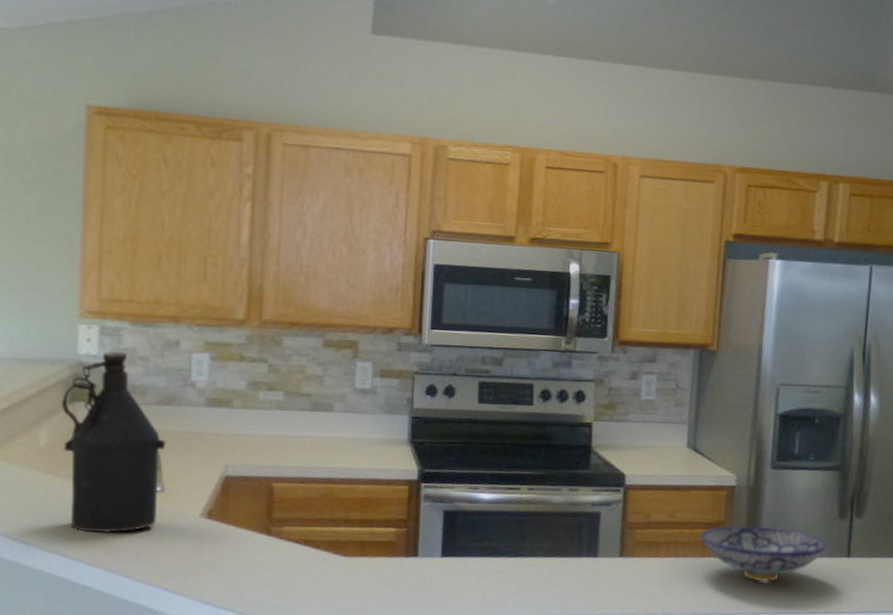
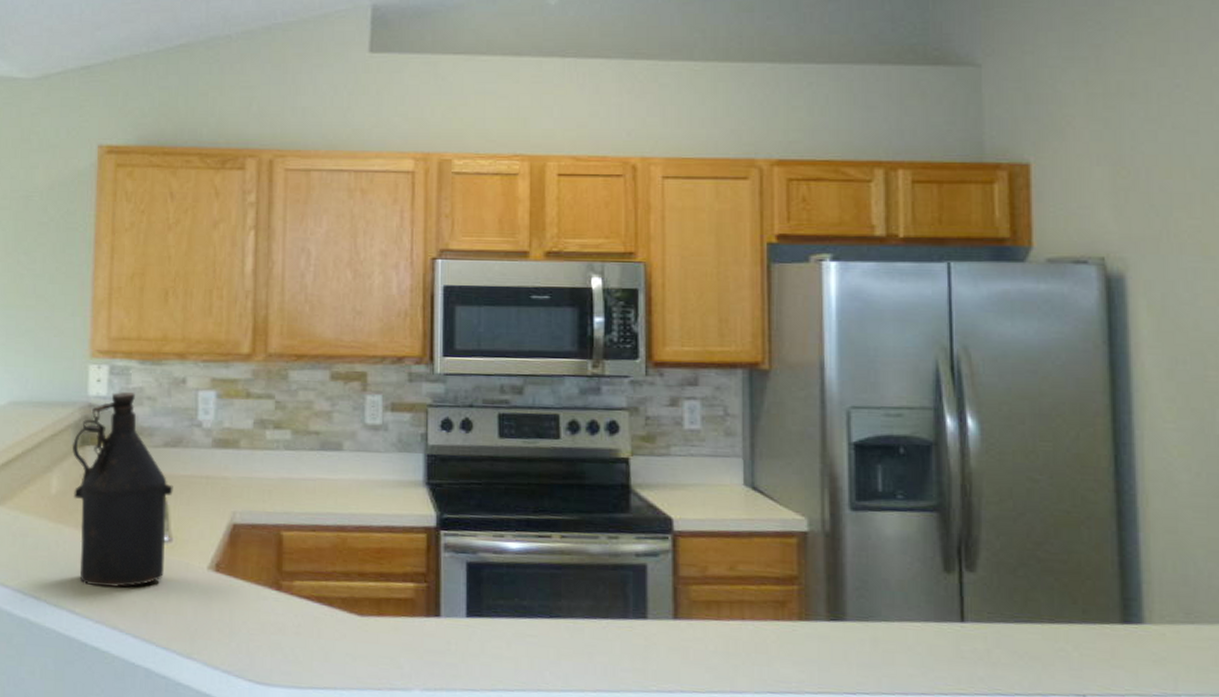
bowl: present [700,525,828,582] -> none [770,580,934,653]

